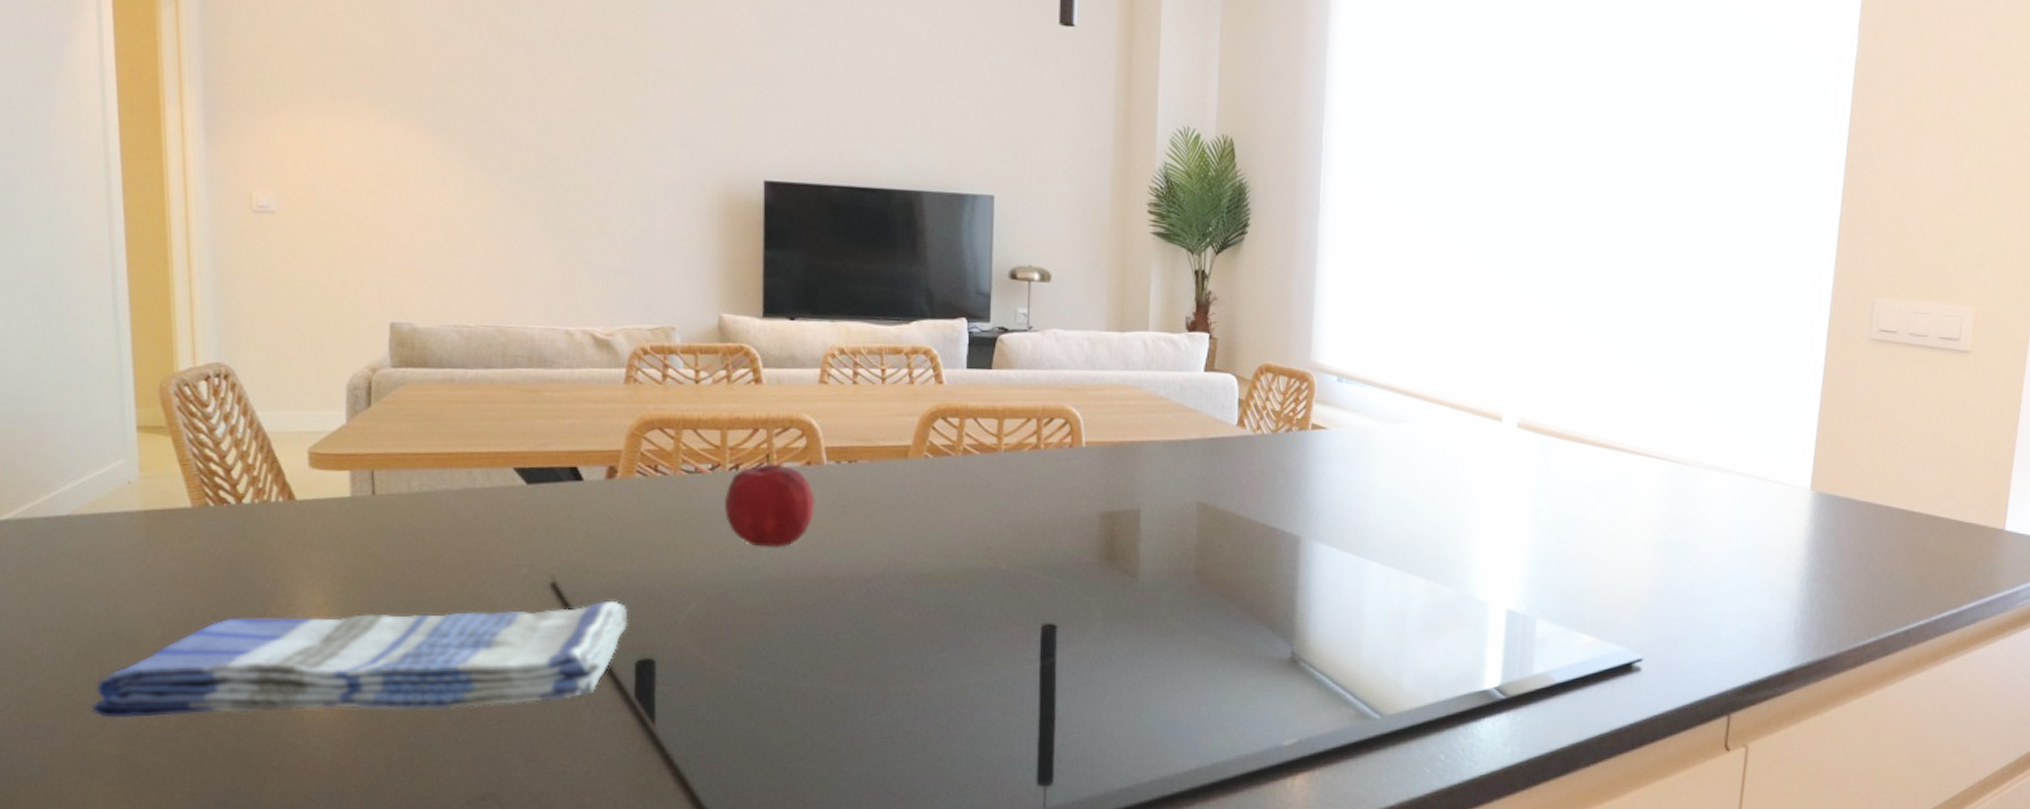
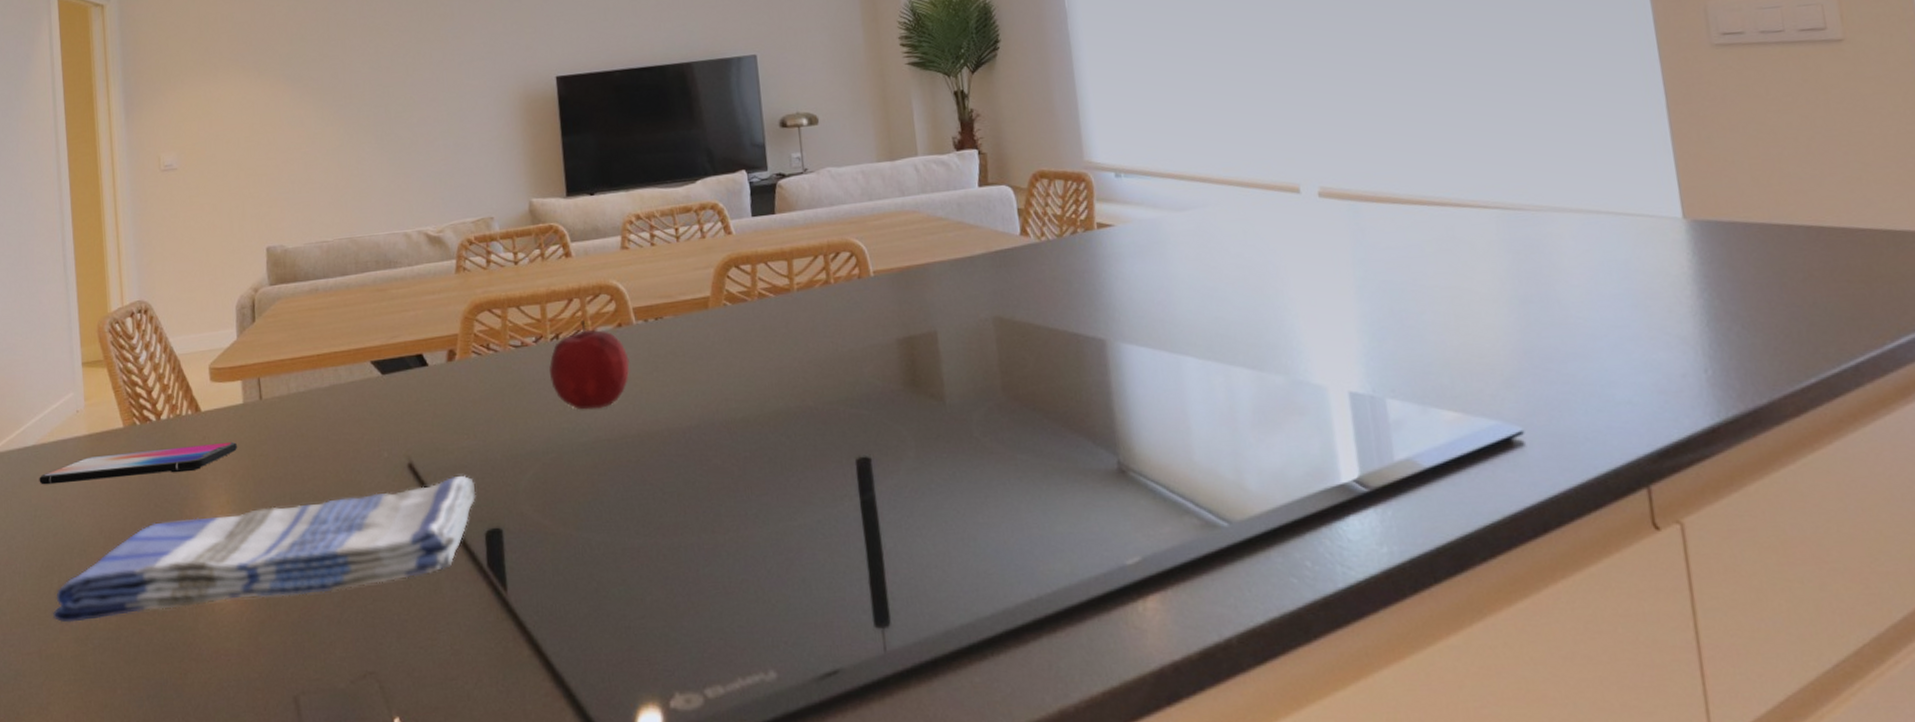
smartphone: none [75,535,341,566] -> present [39,441,237,485]

